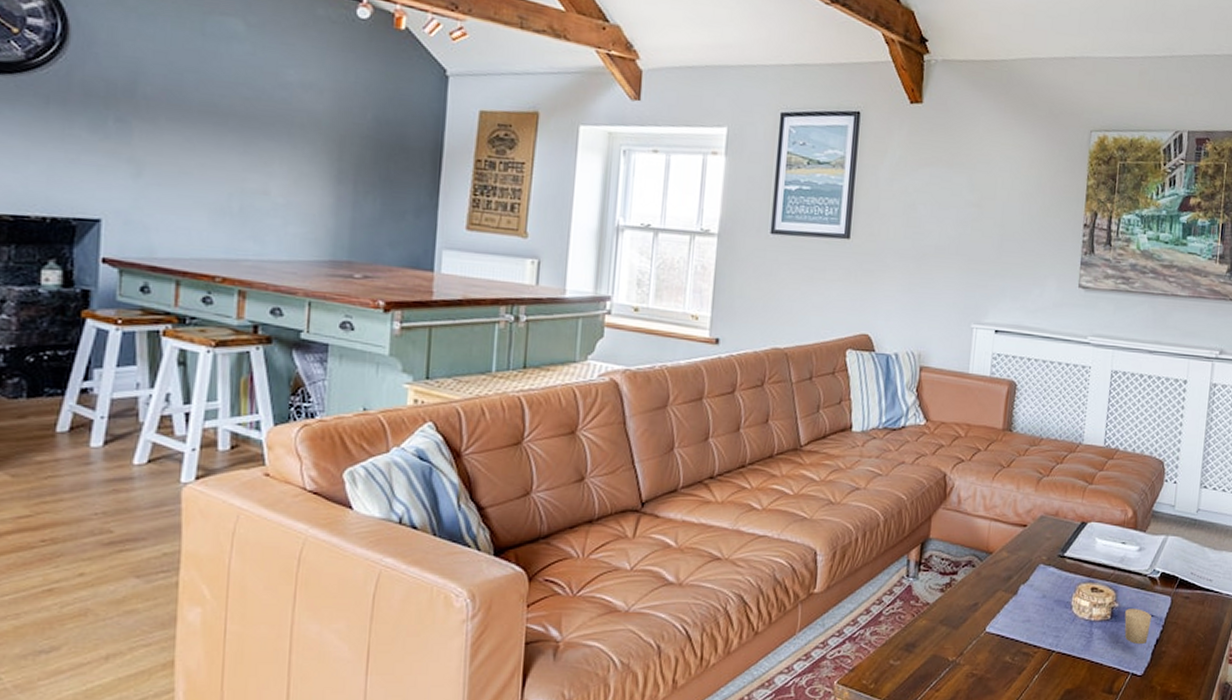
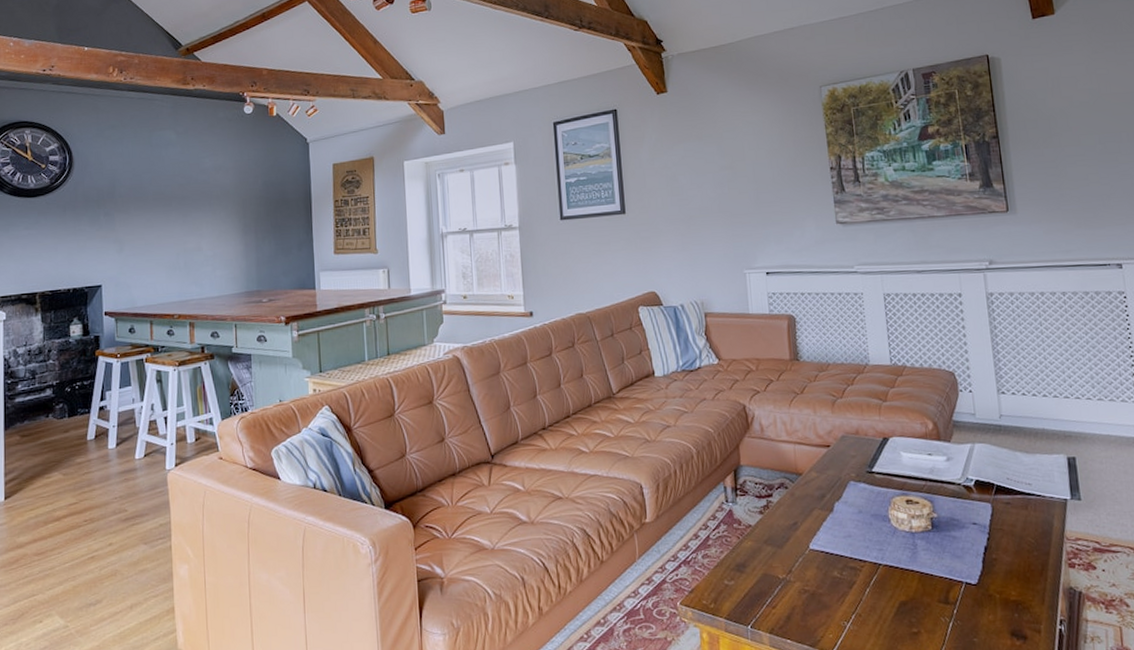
candle: present [1124,609,1151,645] -> none [945,517,975,553]

